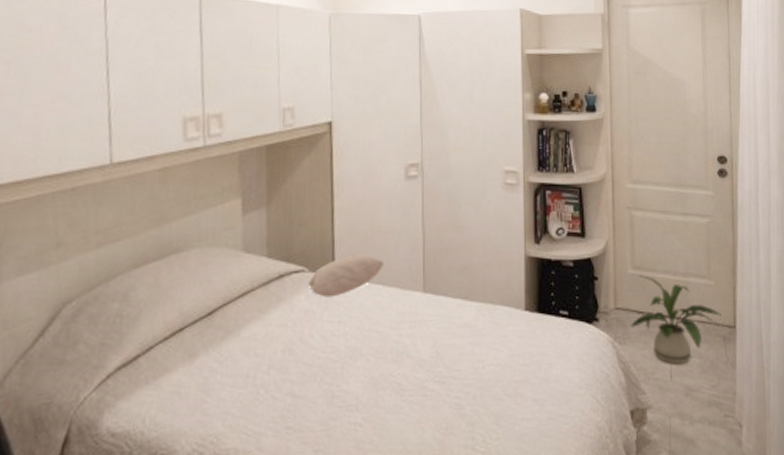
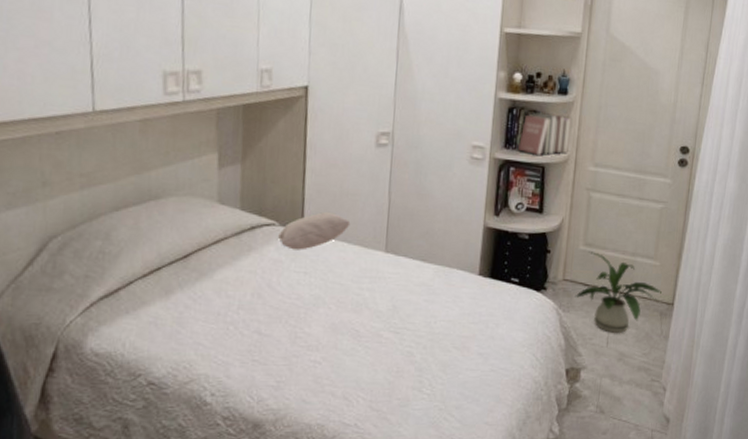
books: none [552,132,604,176] -> present [518,112,571,155]

